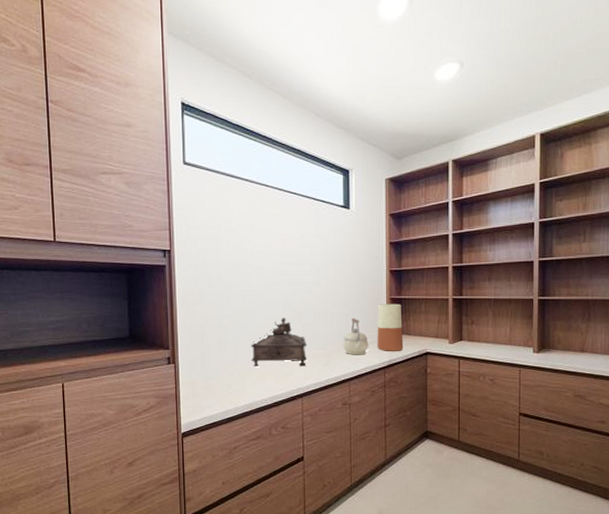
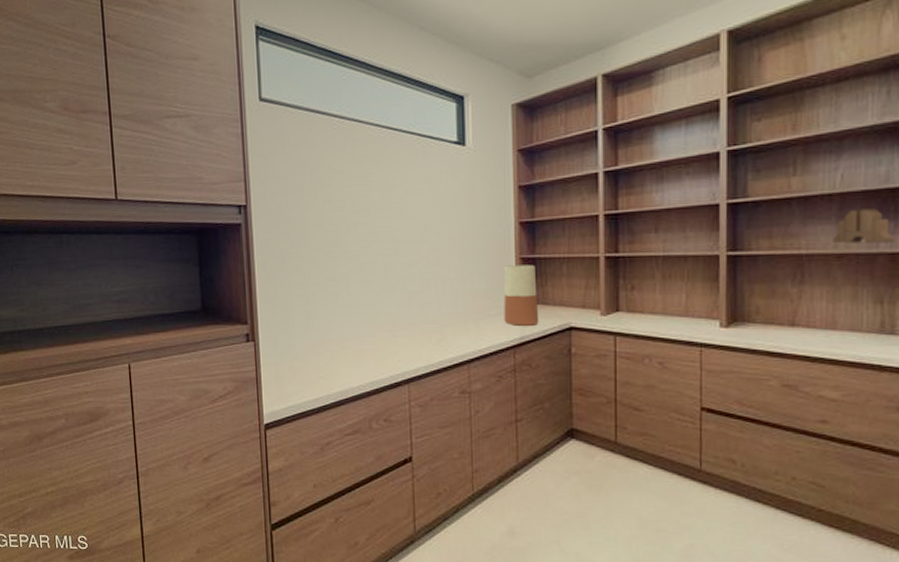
decorative box: present [250,317,307,367] -> none [343,284,414,345]
kettle: present [342,318,369,355] -> none [459,284,493,331]

